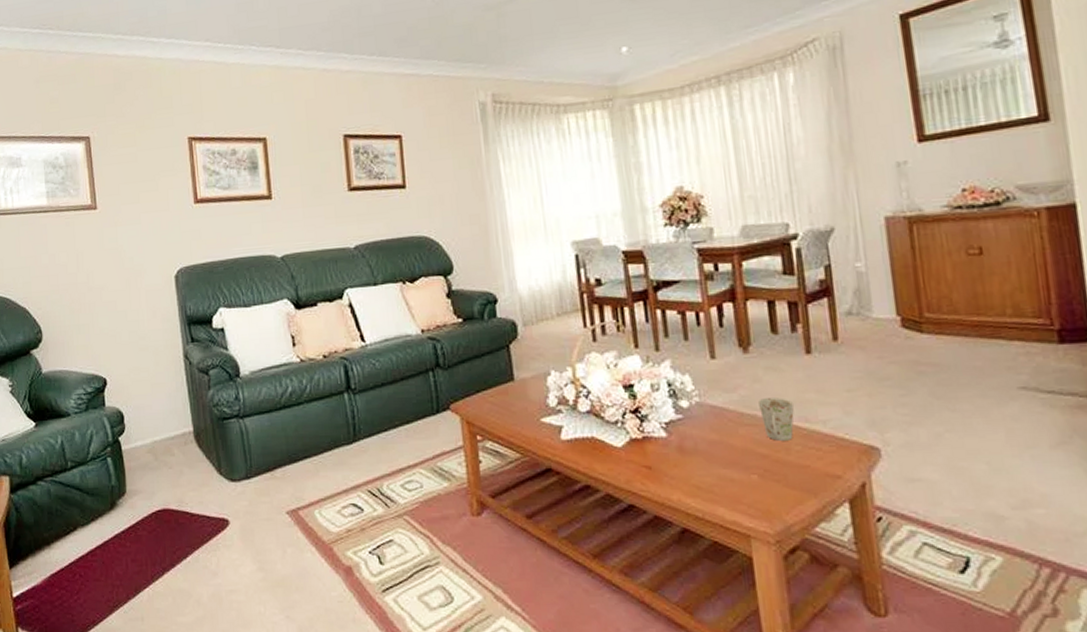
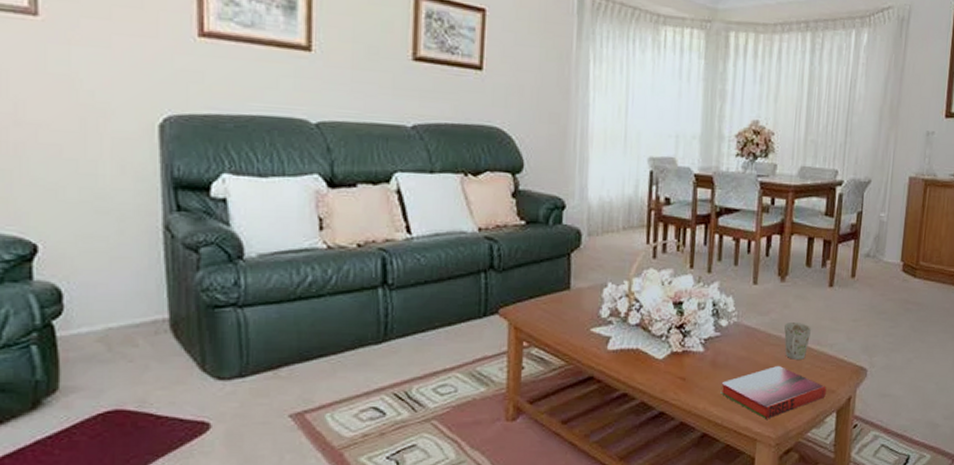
hardback book: none [694,448,830,512] -> present [720,365,827,419]

